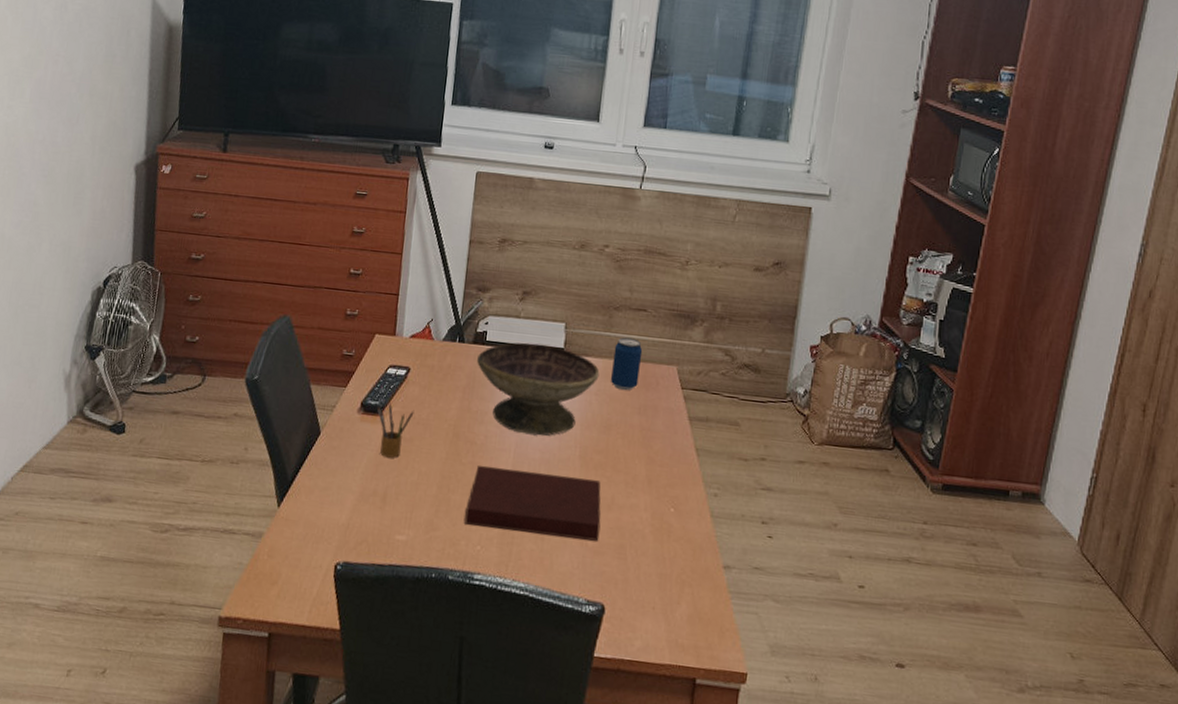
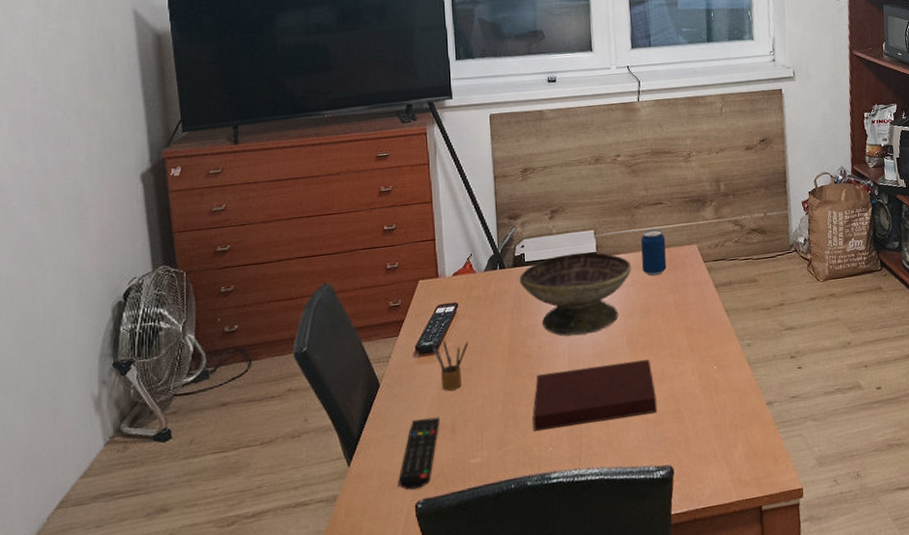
remote control: none [322,478,373,550] -> present [398,417,440,490]

